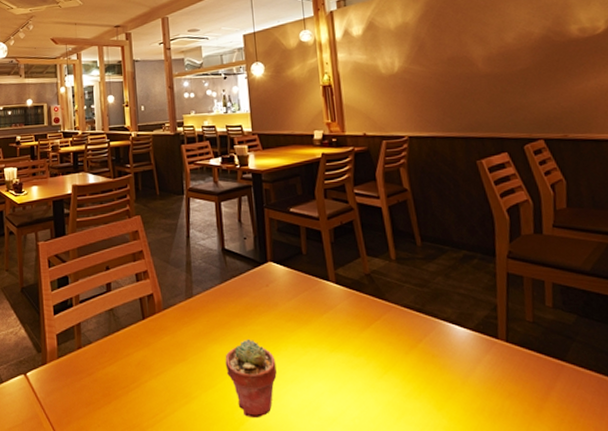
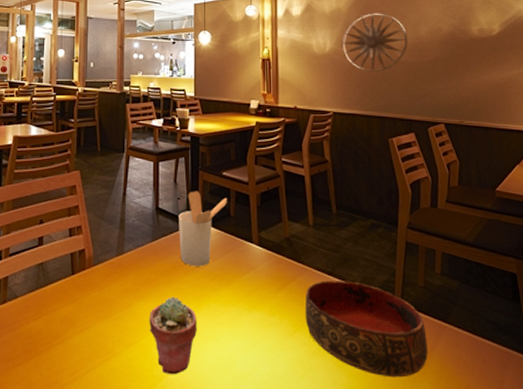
utensil holder: none [245,229,297,307] -> present [178,191,227,266]
bowl: none [393,318,544,422] -> present [304,281,428,378]
wall art: none [412,22,492,89] -> present [341,13,408,72]

